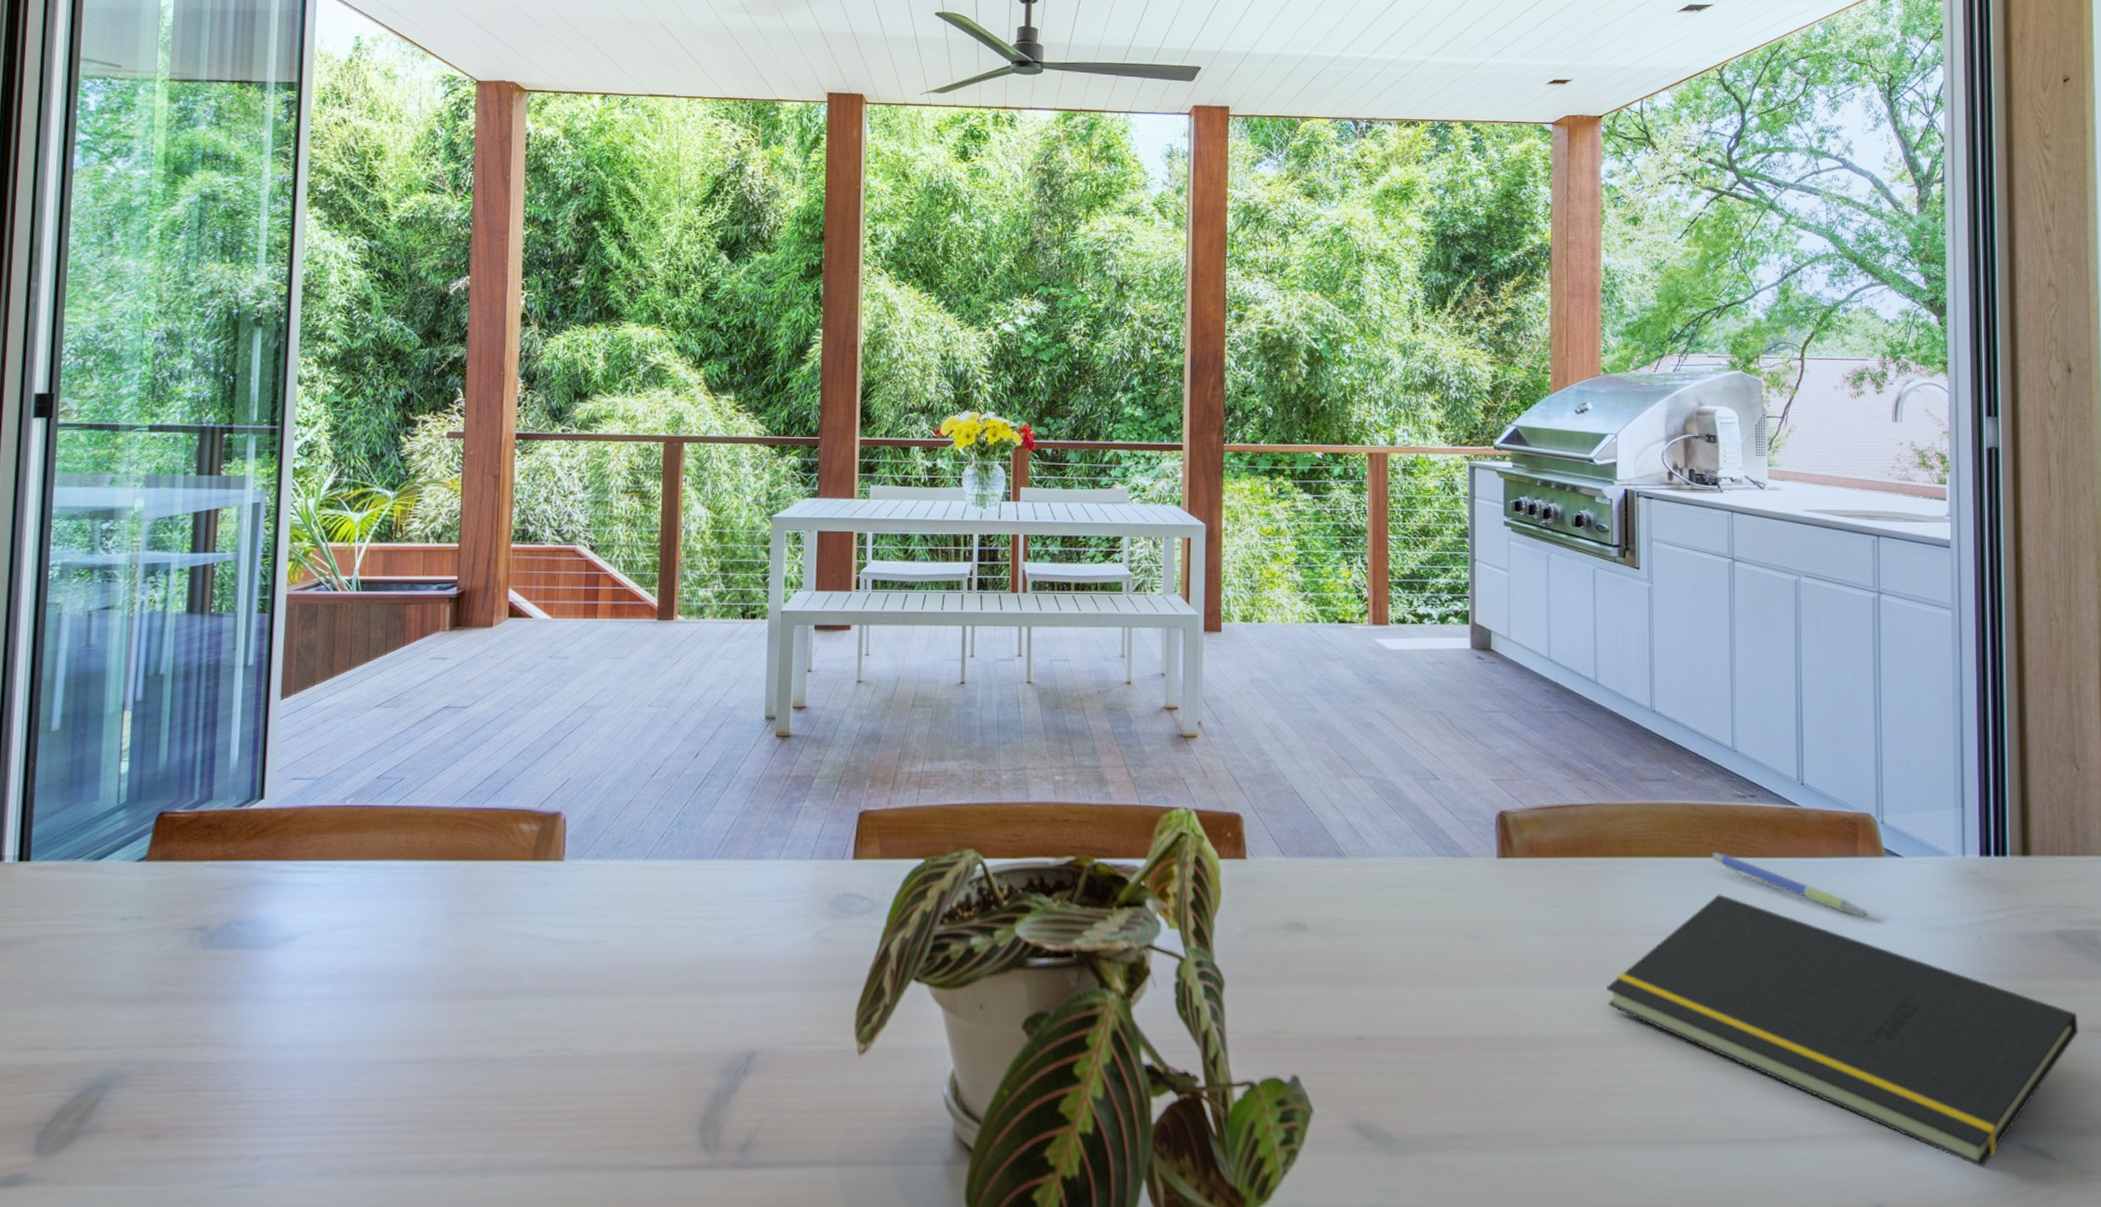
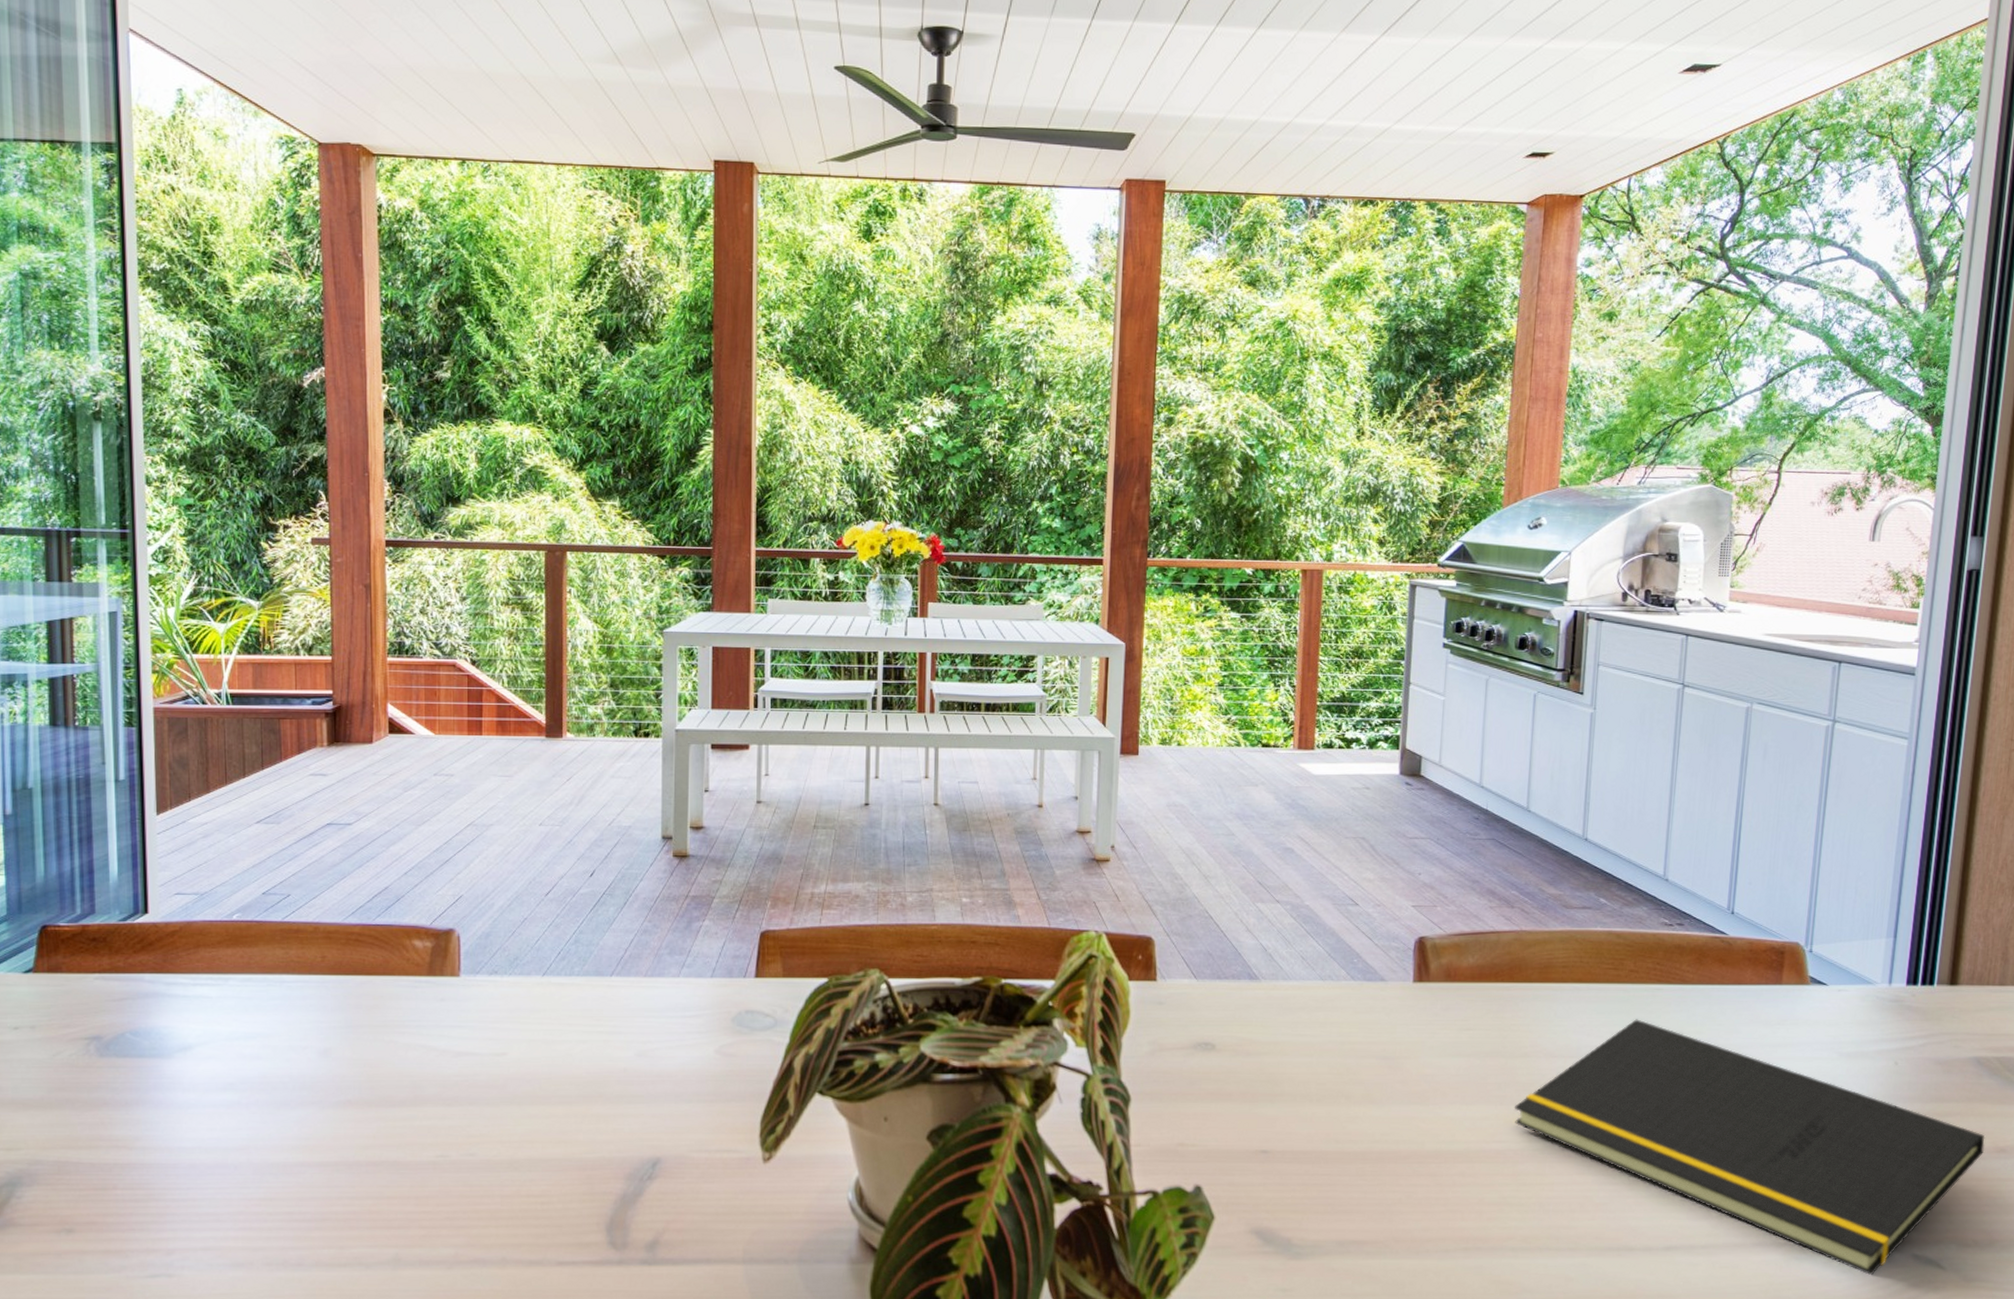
pen: present [1712,852,1869,917] -> none [1632,978,1787,1042]

